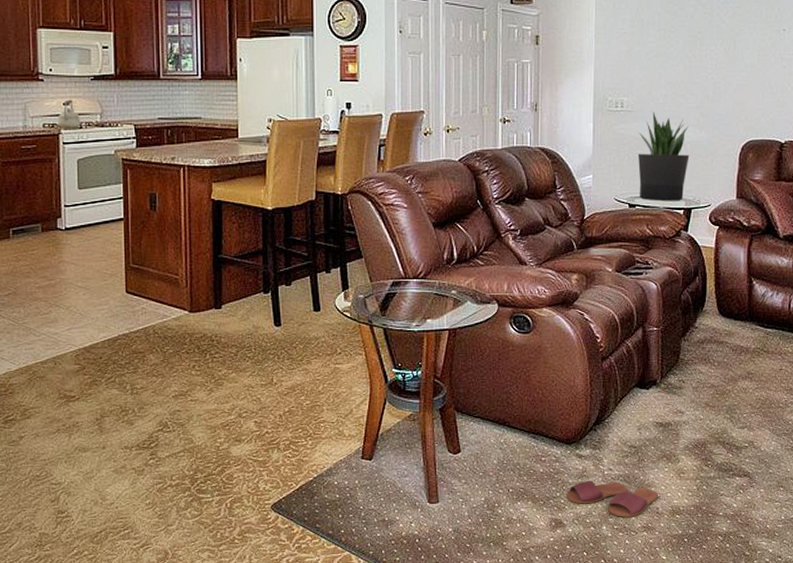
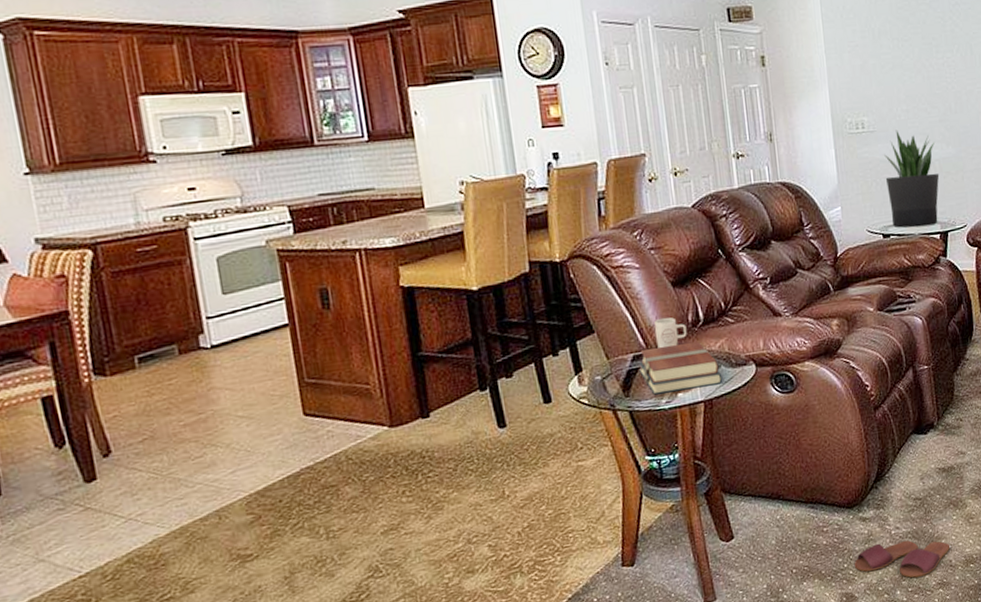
kettle: present [58,99,81,130] -> none [182,182,216,223]
books: none [396,277,468,318] -> present [638,342,723,395]
mug: none [413,252,441,278] -> present [654,317,687,348]

